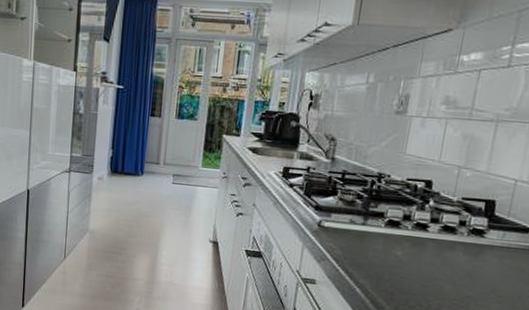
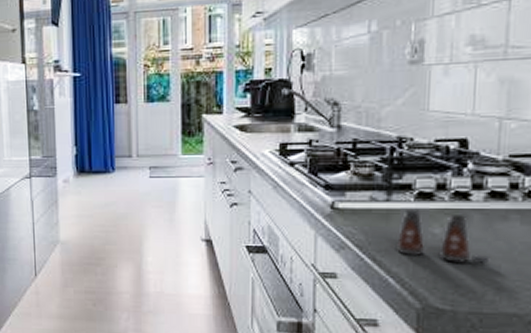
salt shaker: none [365,233,437,284] -> present [397,208,491,265]

